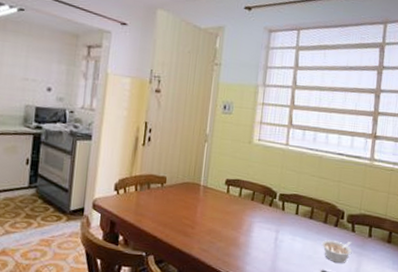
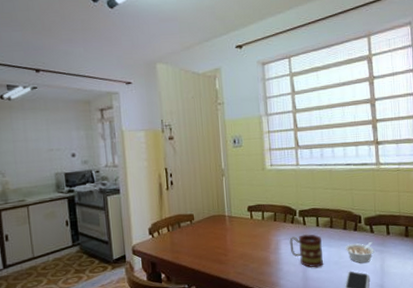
mug: none [263,220,298,259] -> present [289,234,324,268]

